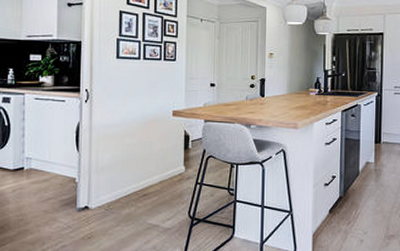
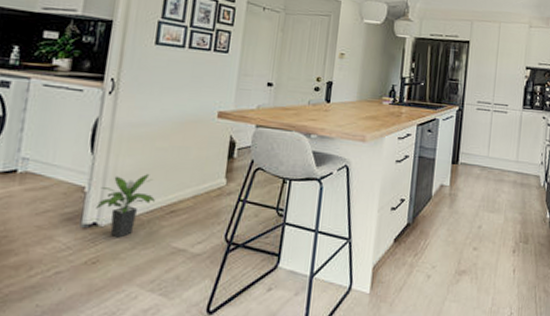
potted plant: none [85,166,130,218] -> present [95,174,155,238]

